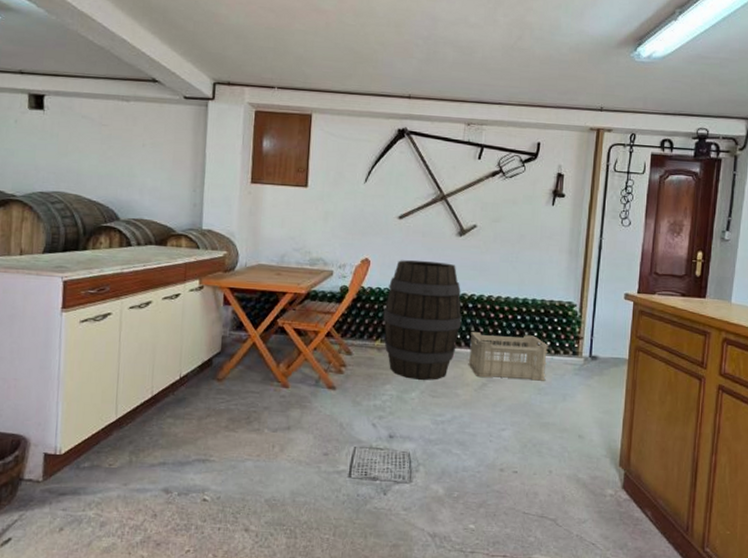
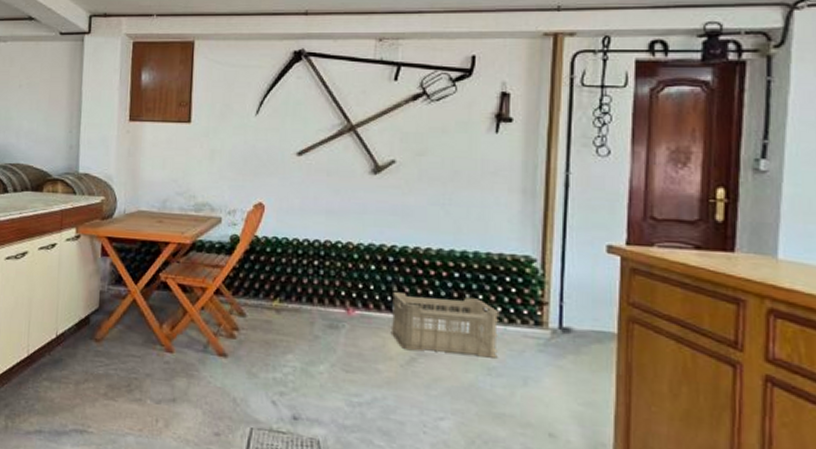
barrel: present [383,260,462,380] -> none [282,204,380,351]

